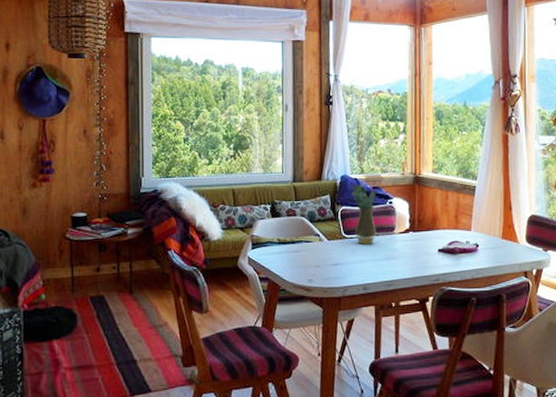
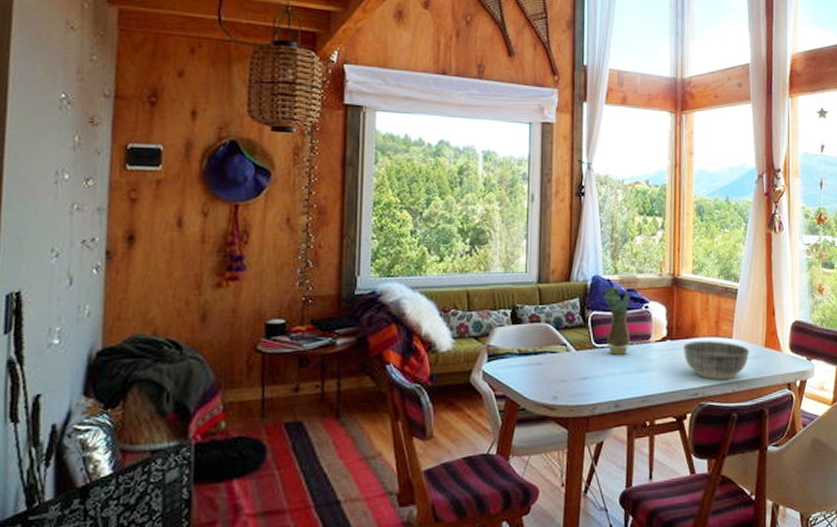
bowl: none [425,233,488,268] -> present [683,341,750,381]

